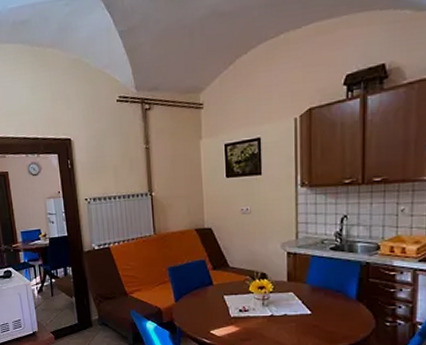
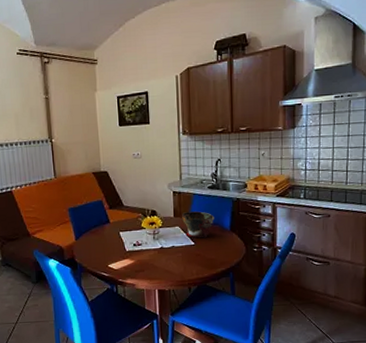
bowl: none [297,276,337,307] -> present [182,211,215,238]

